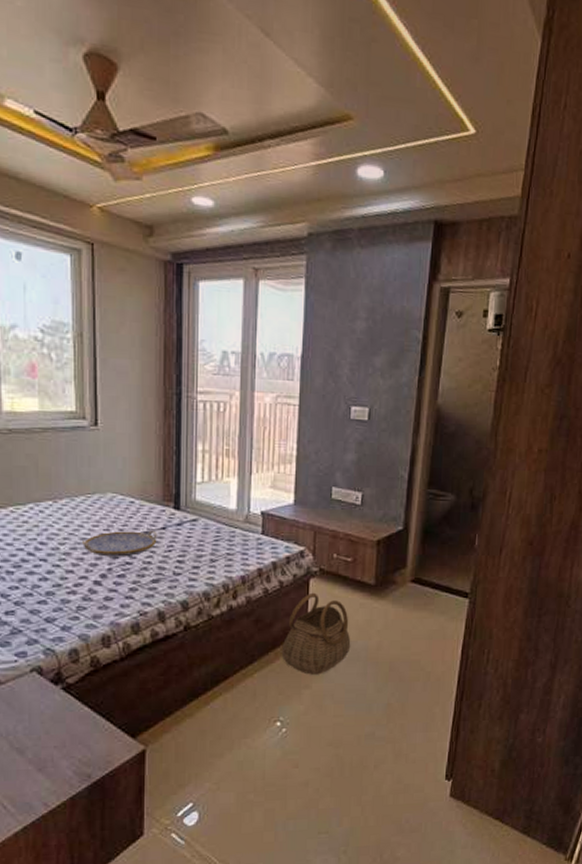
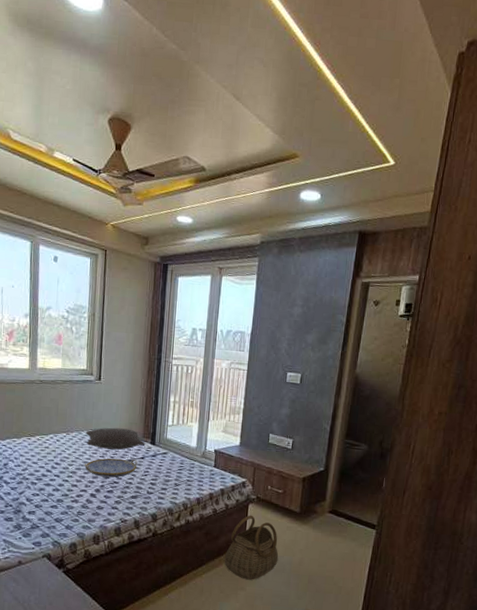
pillow: none [81,489,167,519] -> present [86,427,146,450]

